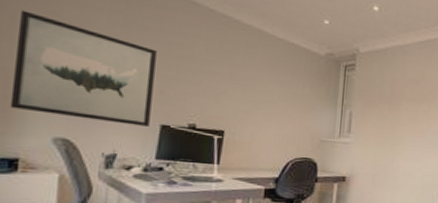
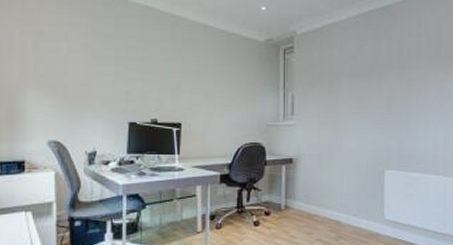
wall art: present [9,10,157,127] -> none [14,33,120,125]

